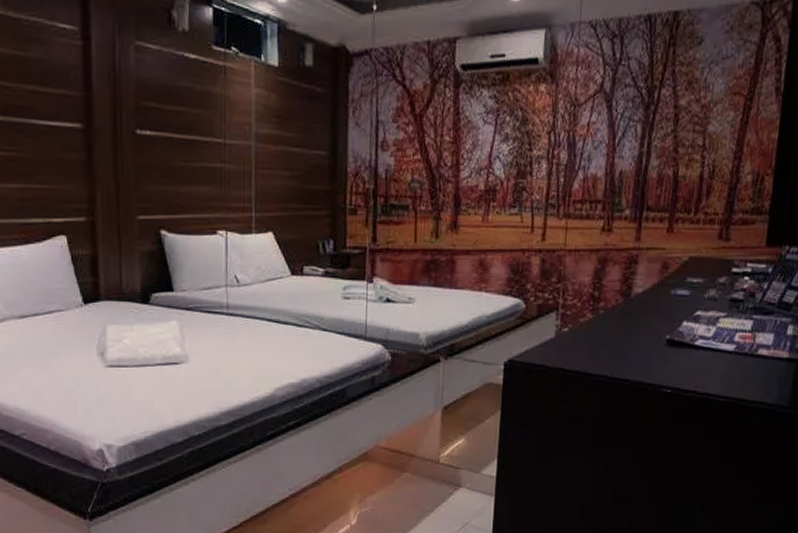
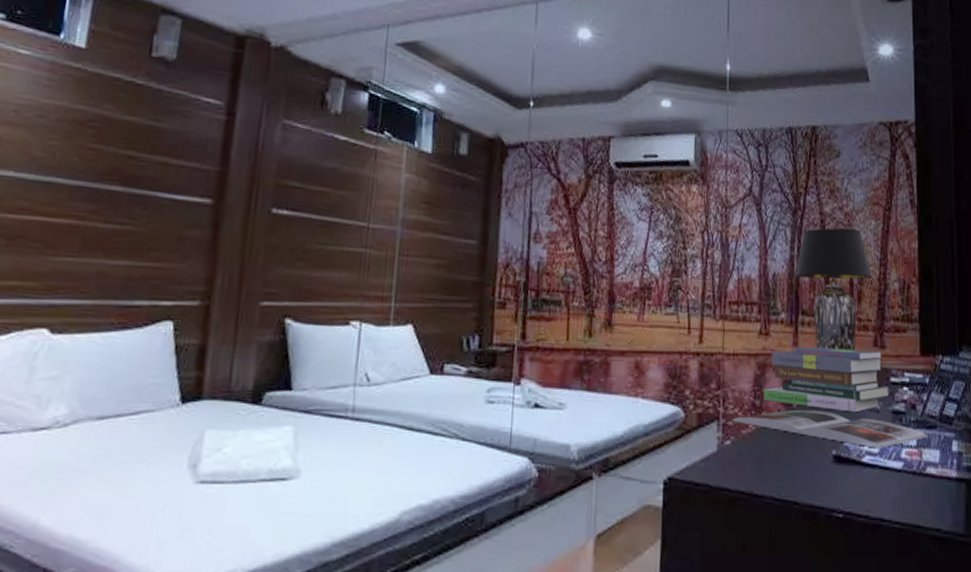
magazine: none [571,299,764,333] -> present [732,409,928,449]
books: none [603,240,729,301] -> present [764,346,888,413]
table lamp: none [642,121,725,244] -> present [794,228,872,351]

